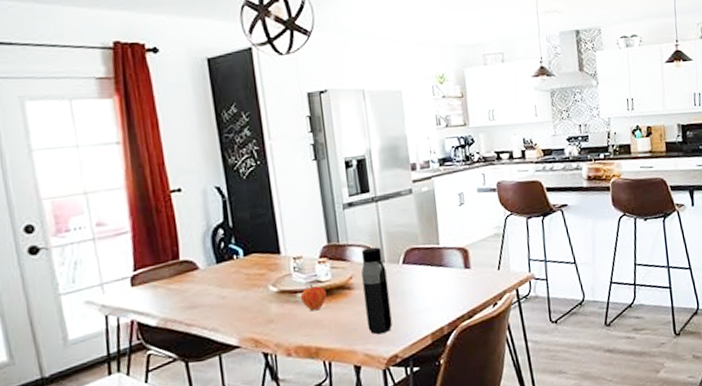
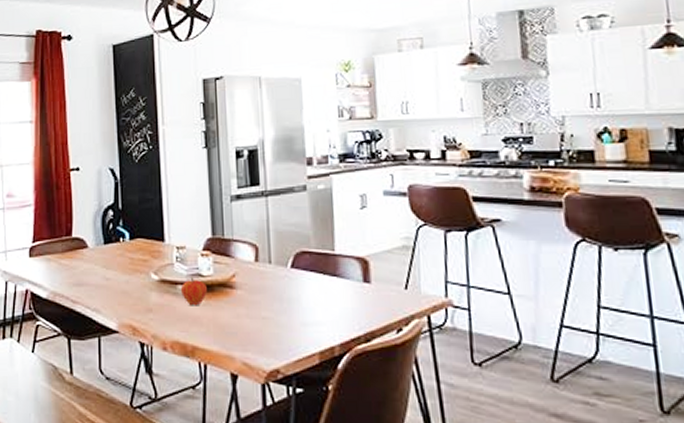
water bottle: present [361,247,392,334] -> none [245,246,275,342]

